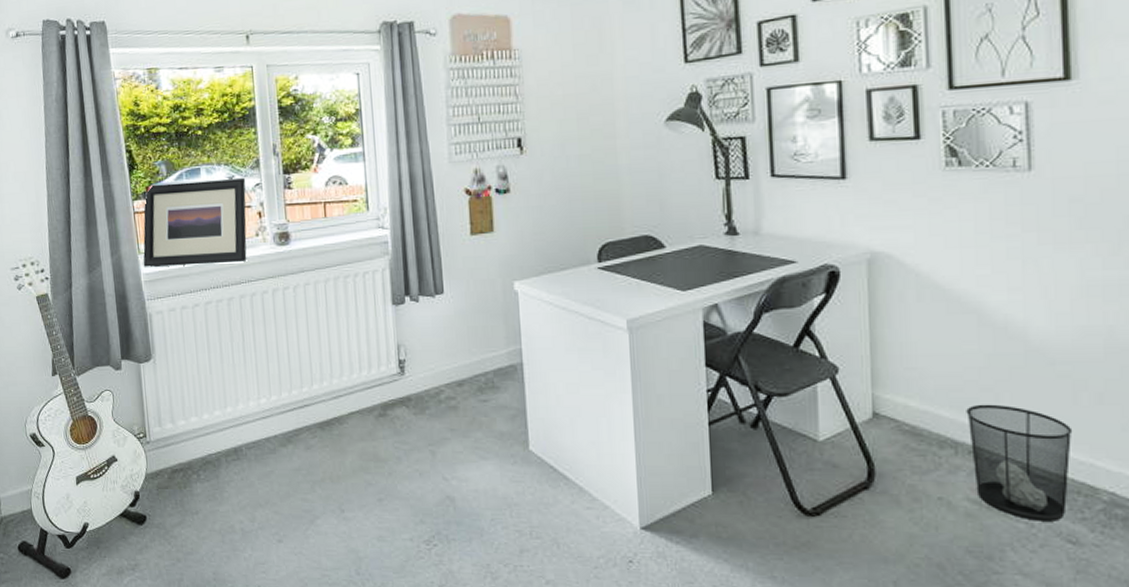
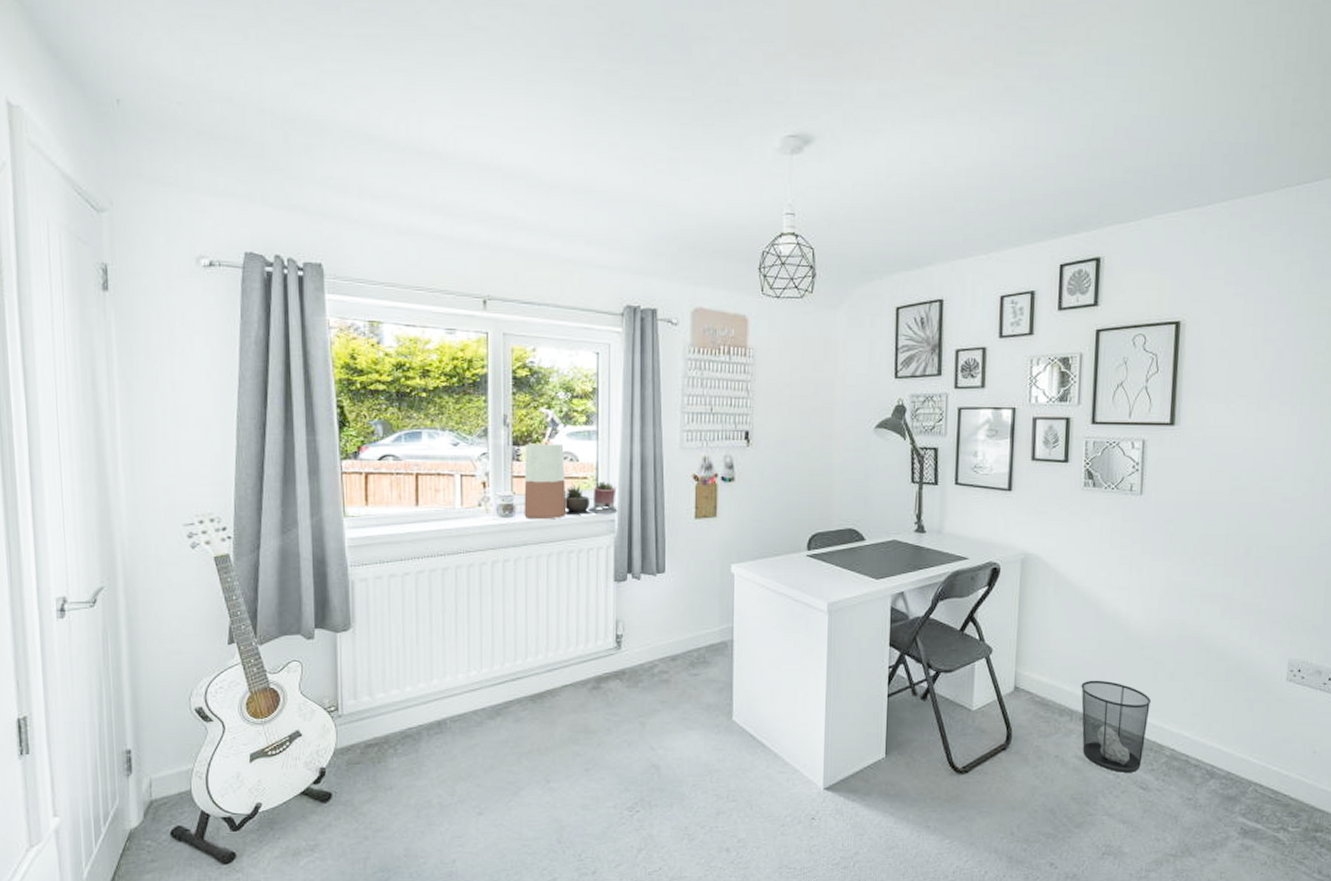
picture frame: present [143,178,247,267] -> none [348,444,472,532]
vase: none [295,168,340,246] -> present [524,443,567,520]
succulent plant: none [336,209,365,239] -> present [564,485,592,515]
succulent planter: none [361,203,389,236] -> present [588,481,617,514]

